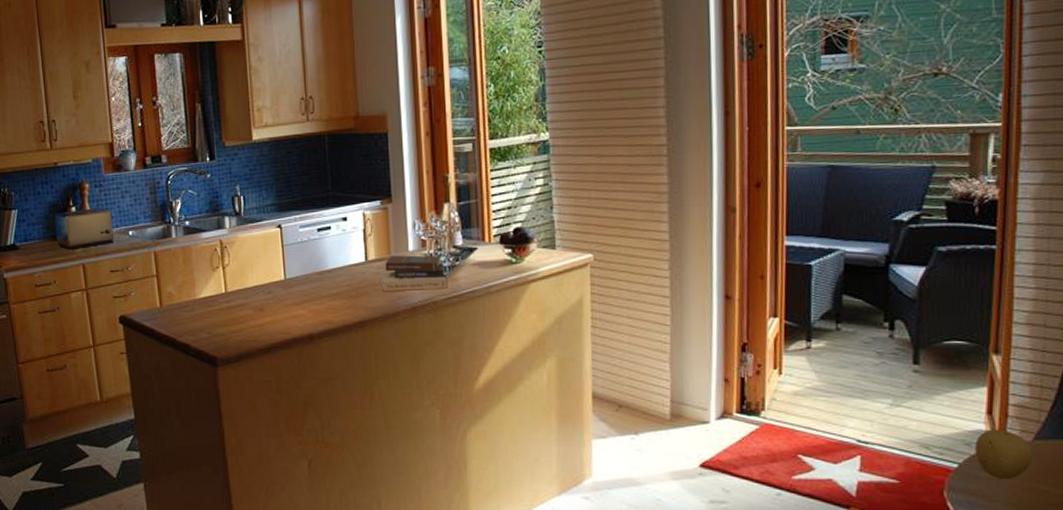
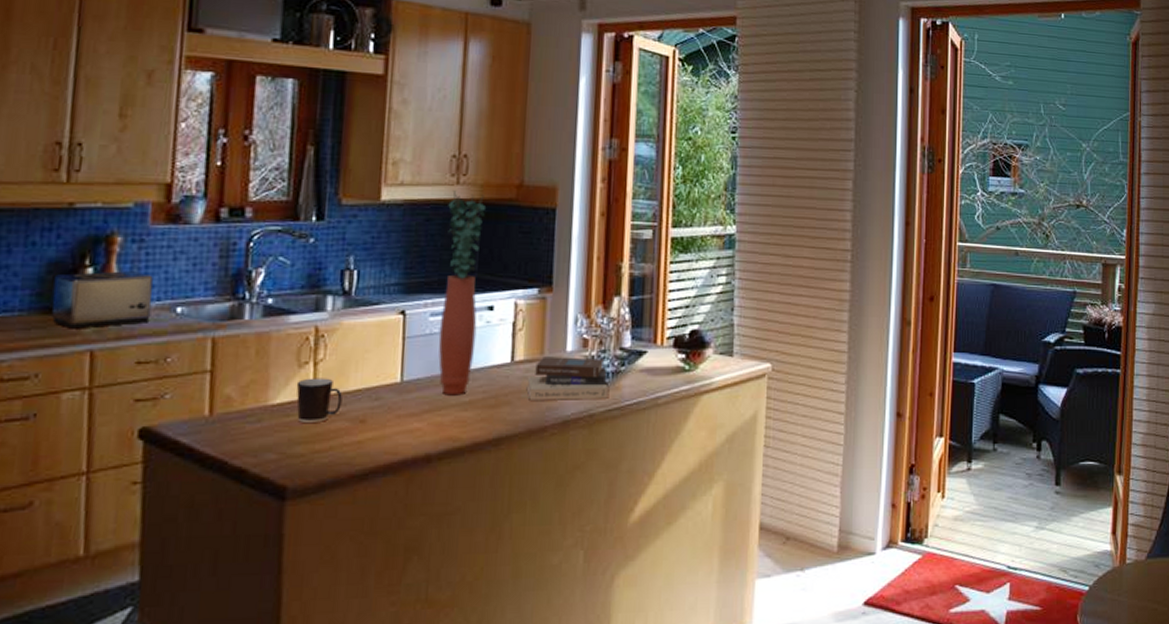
mug: none [213,278,245,312] -> present [296,378,343,424]
vase: none [302,127,337,289] -> present [438,190,487,396]
fruit: present [975,429,1033,480] -> none [1102,549,1146,601]

